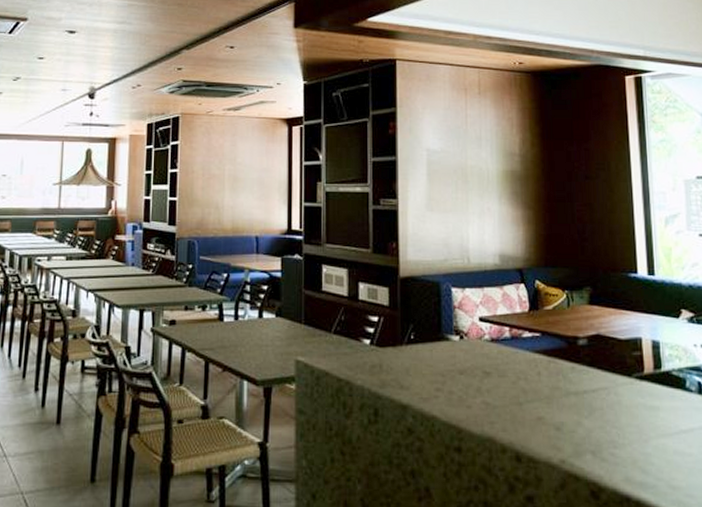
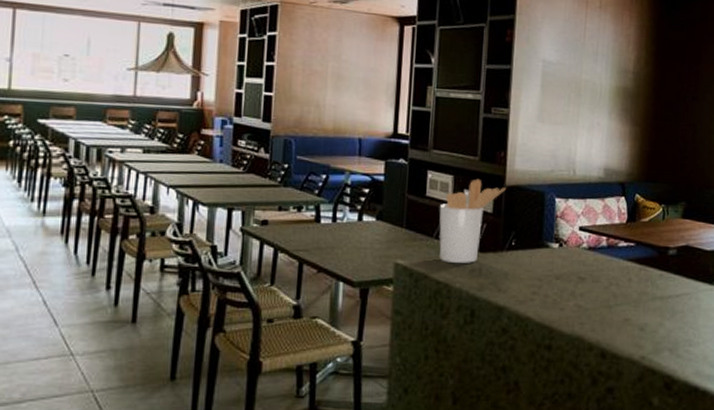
utensil holder: none [335,271,400,359] -> present [438,178,506,263]

